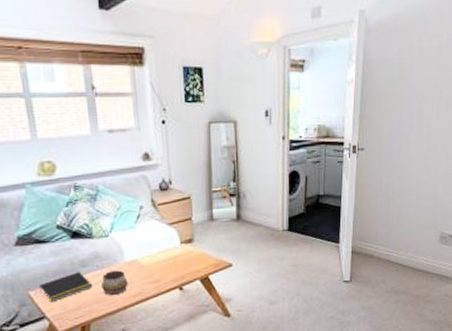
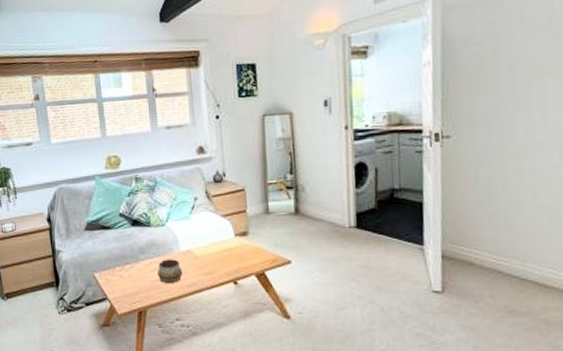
notepad: present [40,272,93,302] -> none [103,258,150,284]

